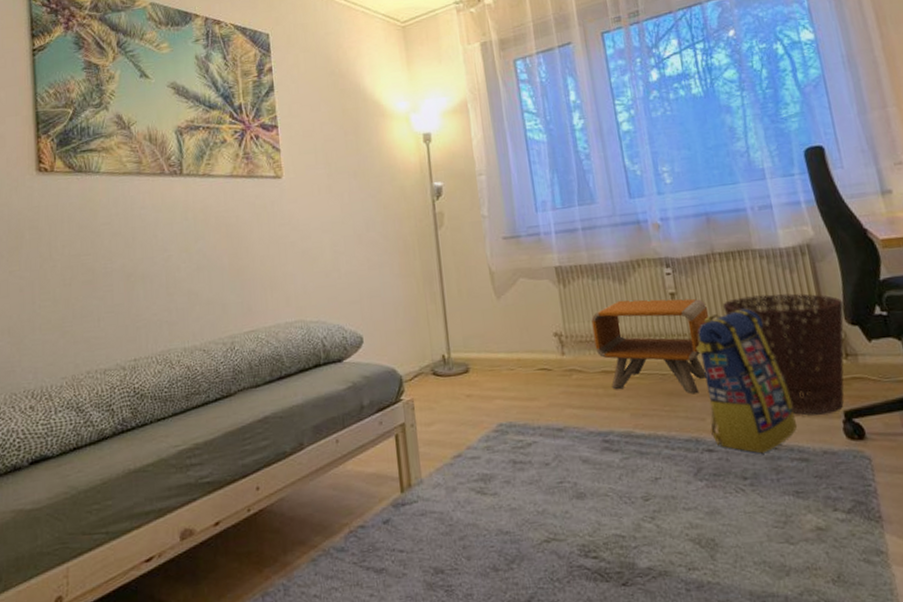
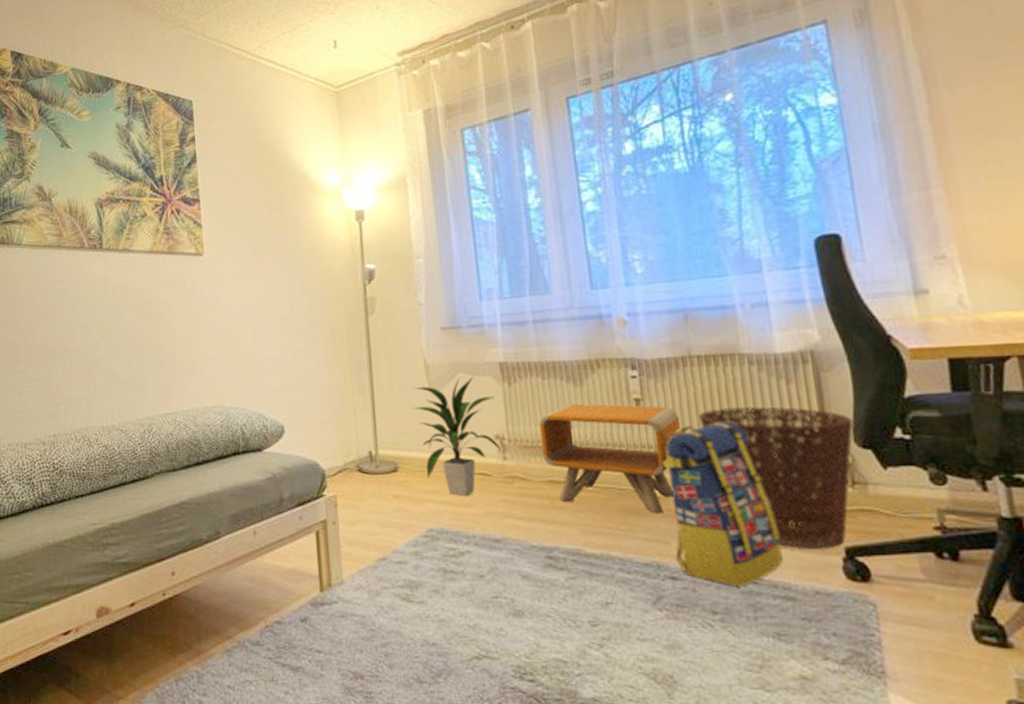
indoor plant: none [480,280,562,392] -> present [413,376,503,497]

